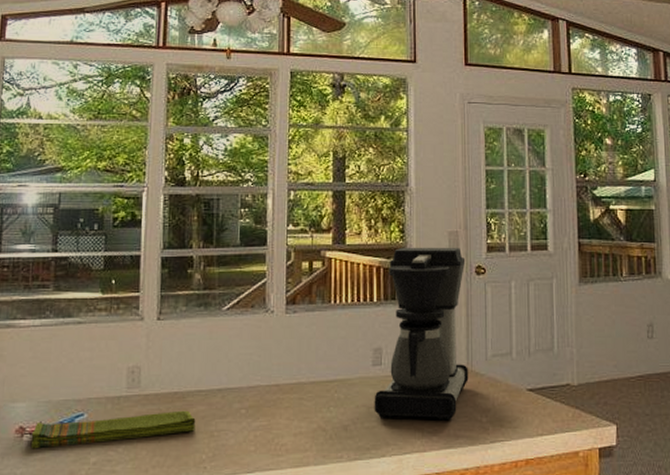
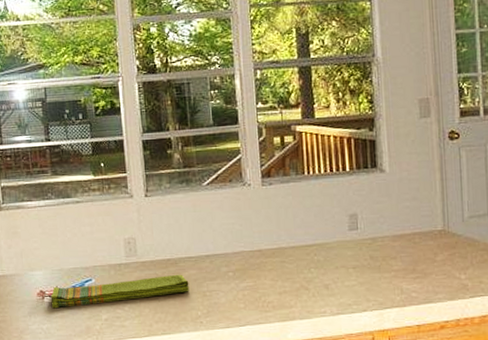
coffee maker: present [374,247,469,421] -> none [352,115,446,278]

